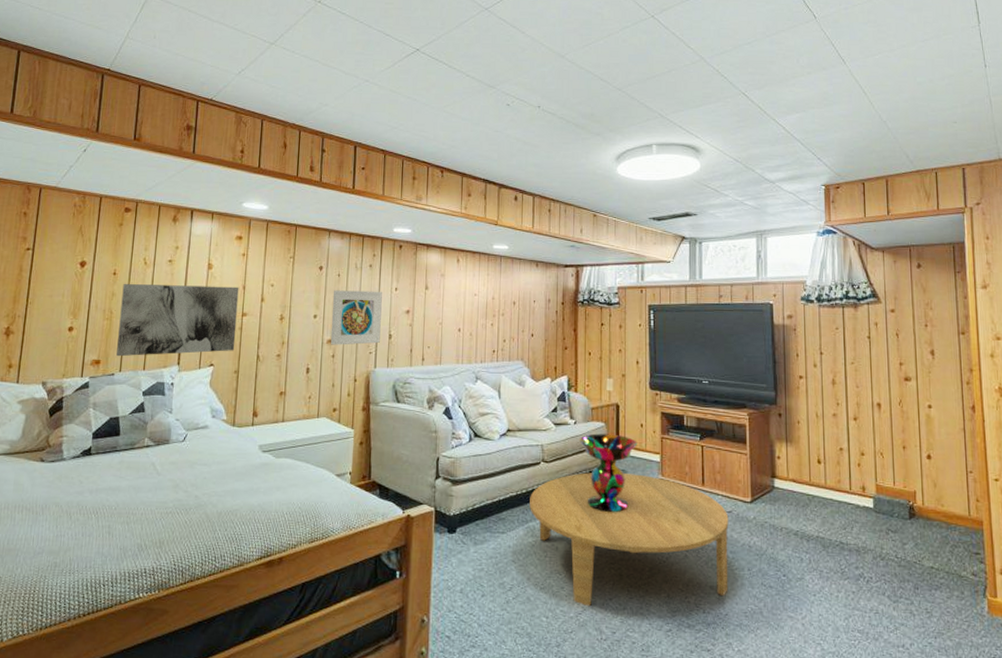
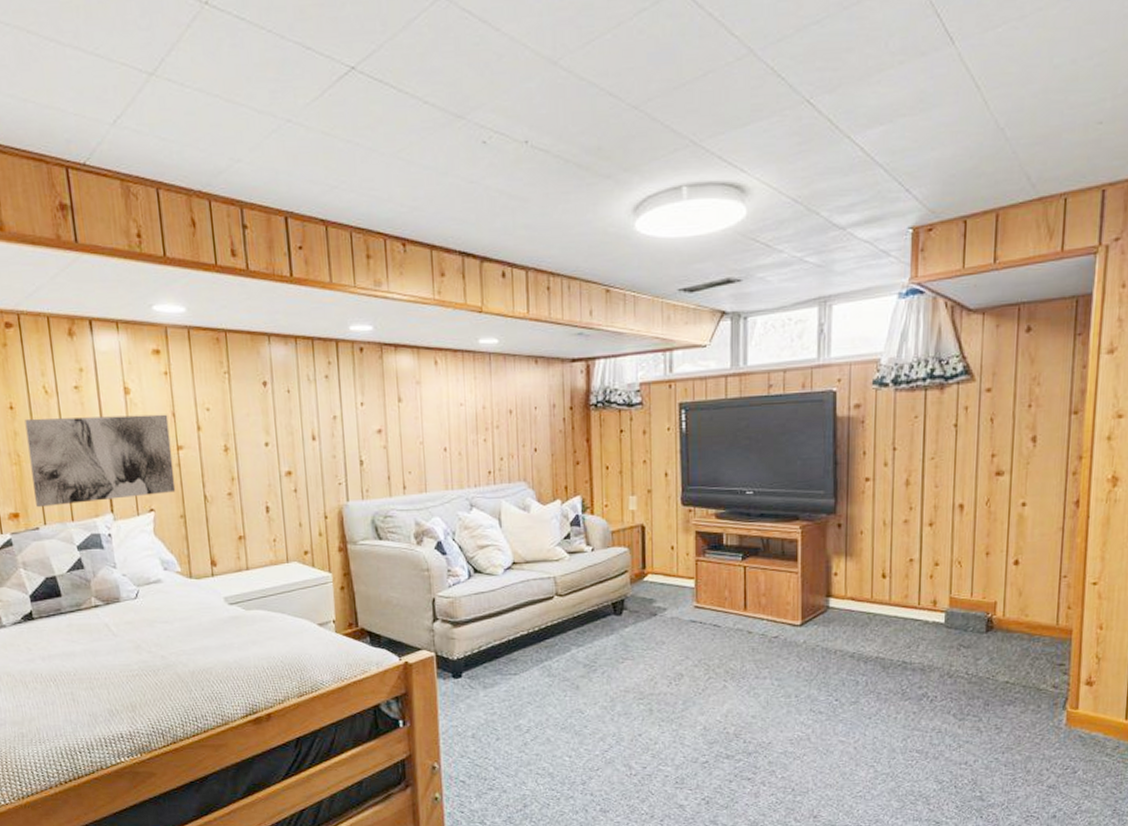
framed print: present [330,290,382,345] -> none [284,408,350,478]
coffee table: present [530,472,729,607] -> none [544,602,775,744]
decorative bowl: present [579,433,638,513] -> none [598,559,668,647]

